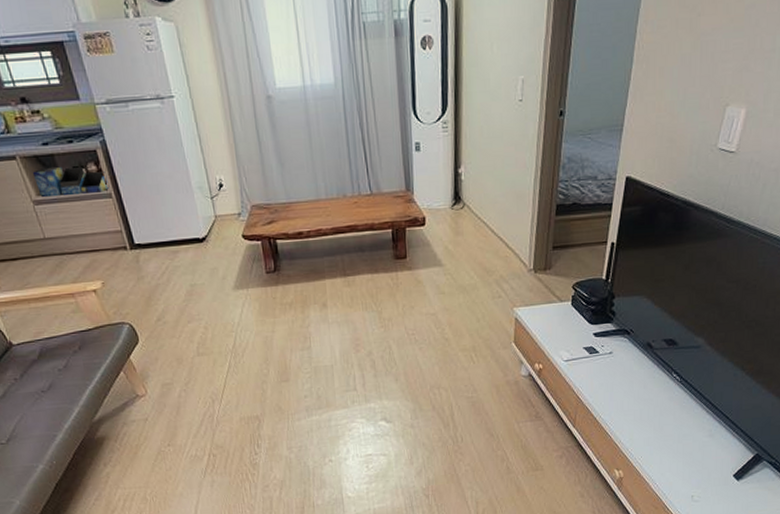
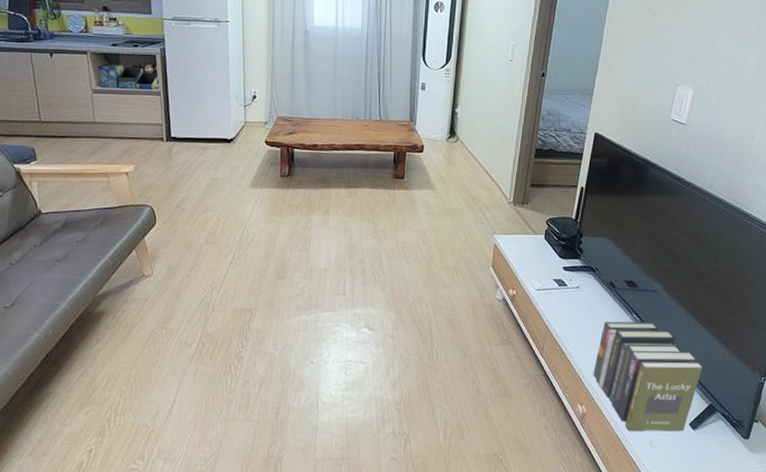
books: none [630,380,749,489] -> present [593,321,703,432]

